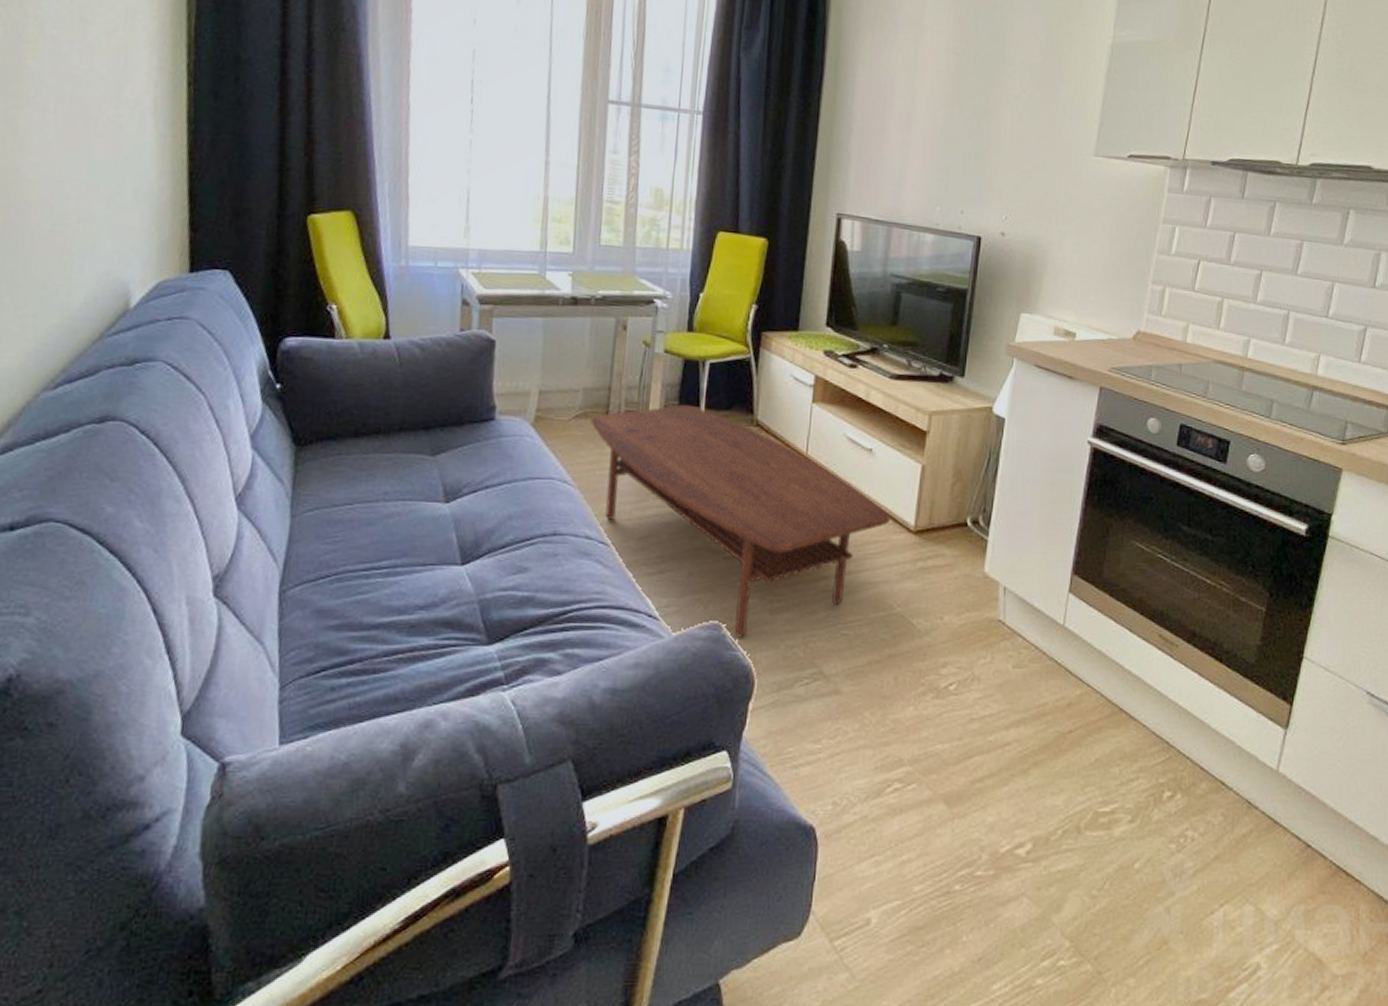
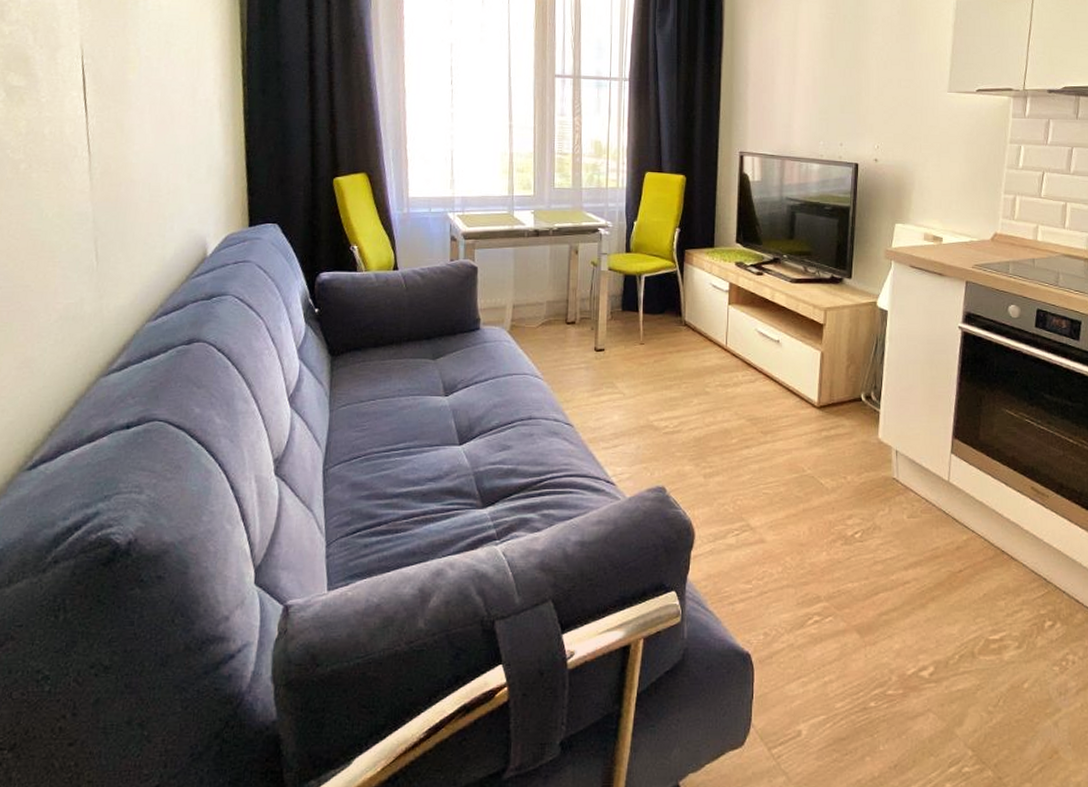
coffee table: present [591,405,891,638] -> none [554,312,798,498]

